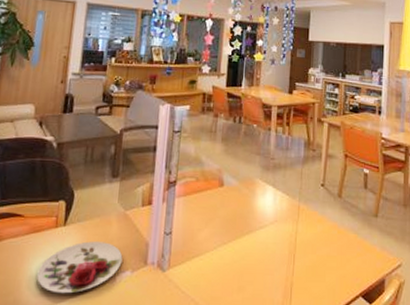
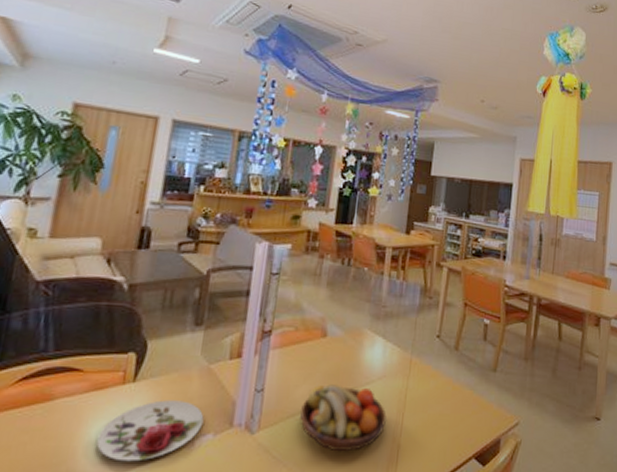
fruit bowl: none [204,228,279,289] -> present [300,384,386,452]

